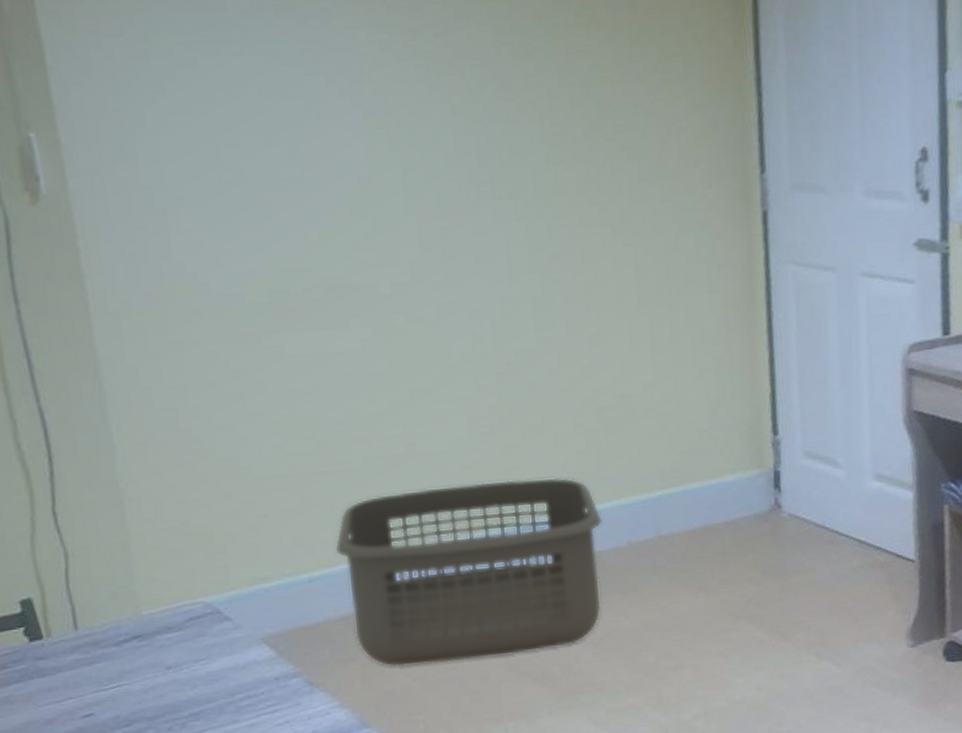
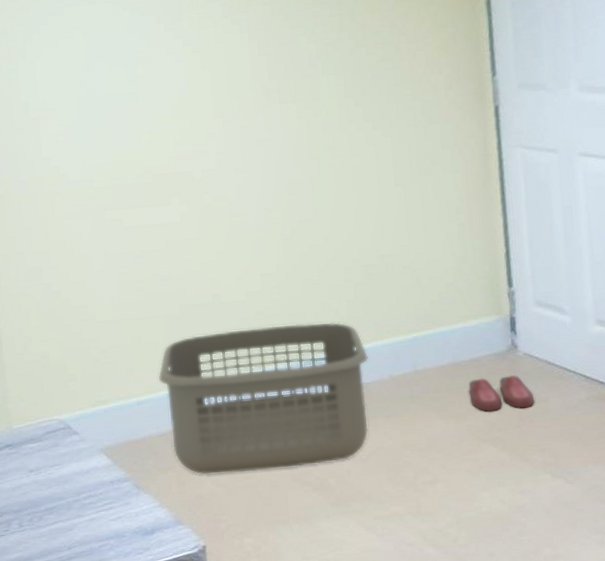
slippers: none [722,539,799,584] -> present [468,374,534,412]

